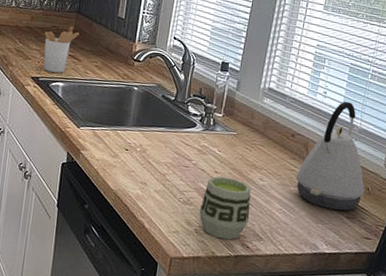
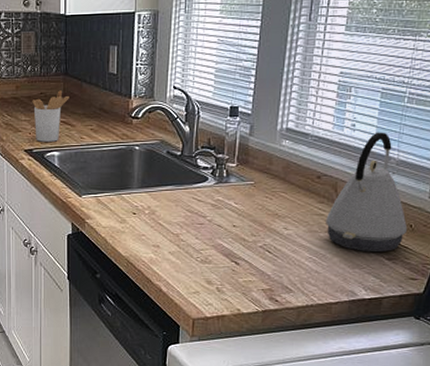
cup: present [199,176,251,240] -> none [219,230,276,295]

